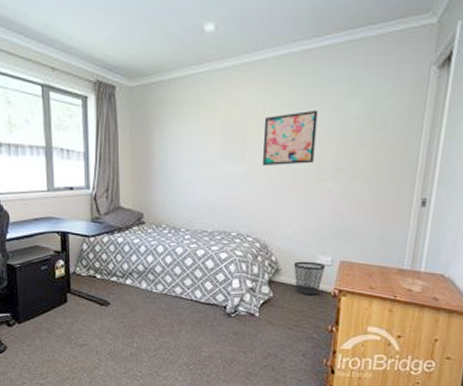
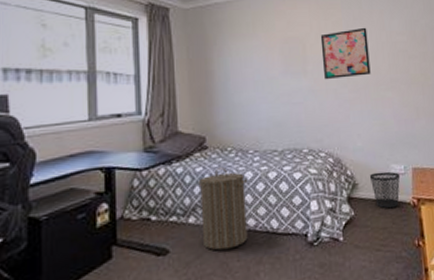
laundry hamper: none [135,240,178,309] -> present [198,166,248,251]

